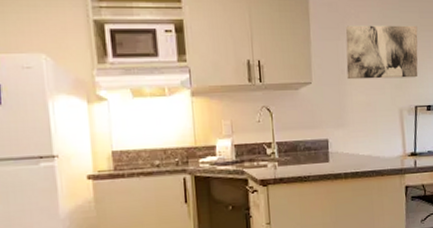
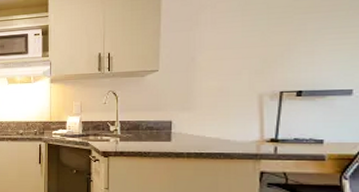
wall art: present [345,25,418,80] -> none [197,9,290,67]

